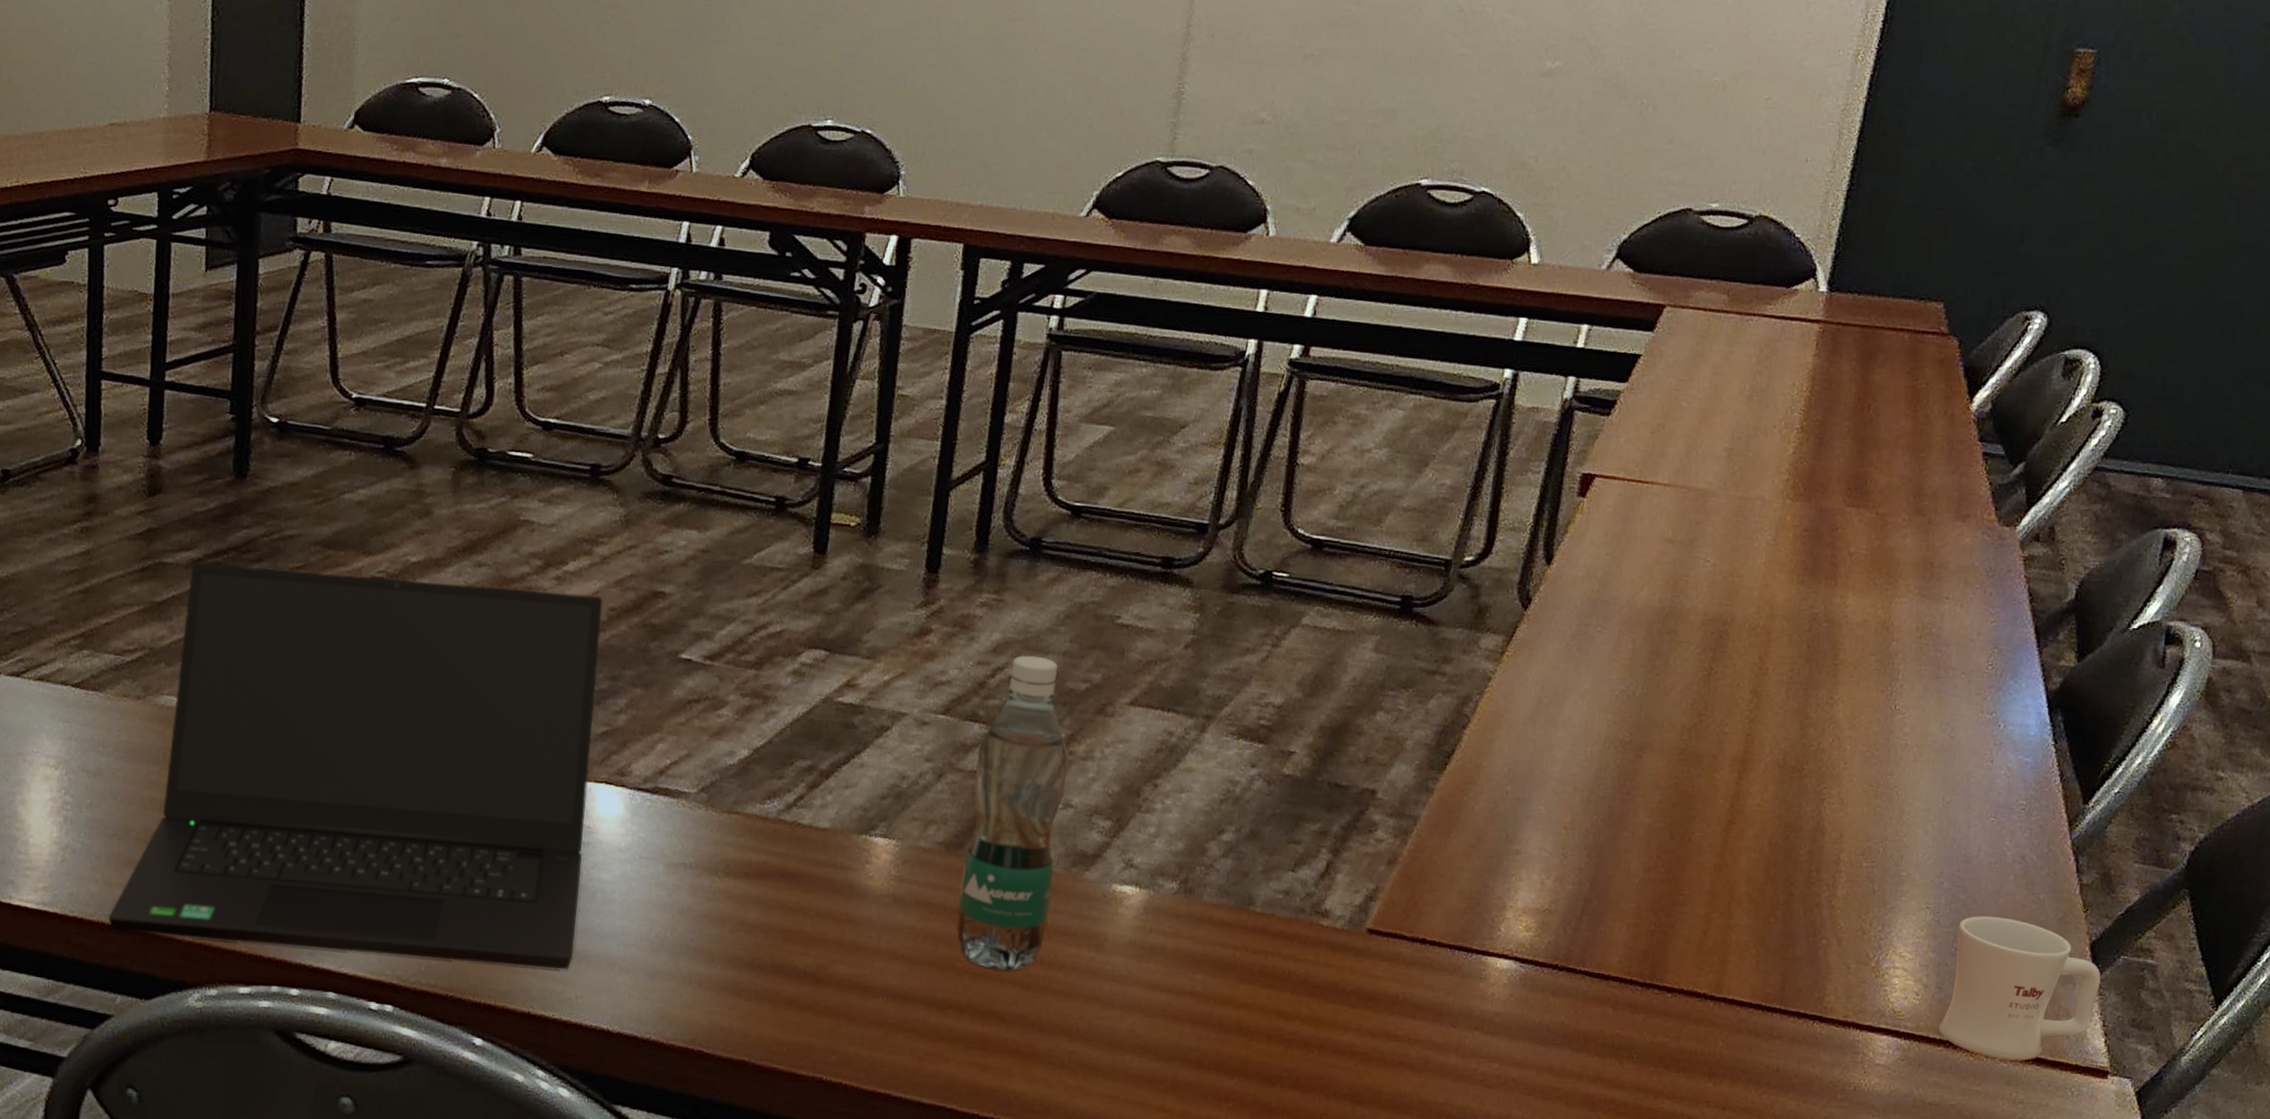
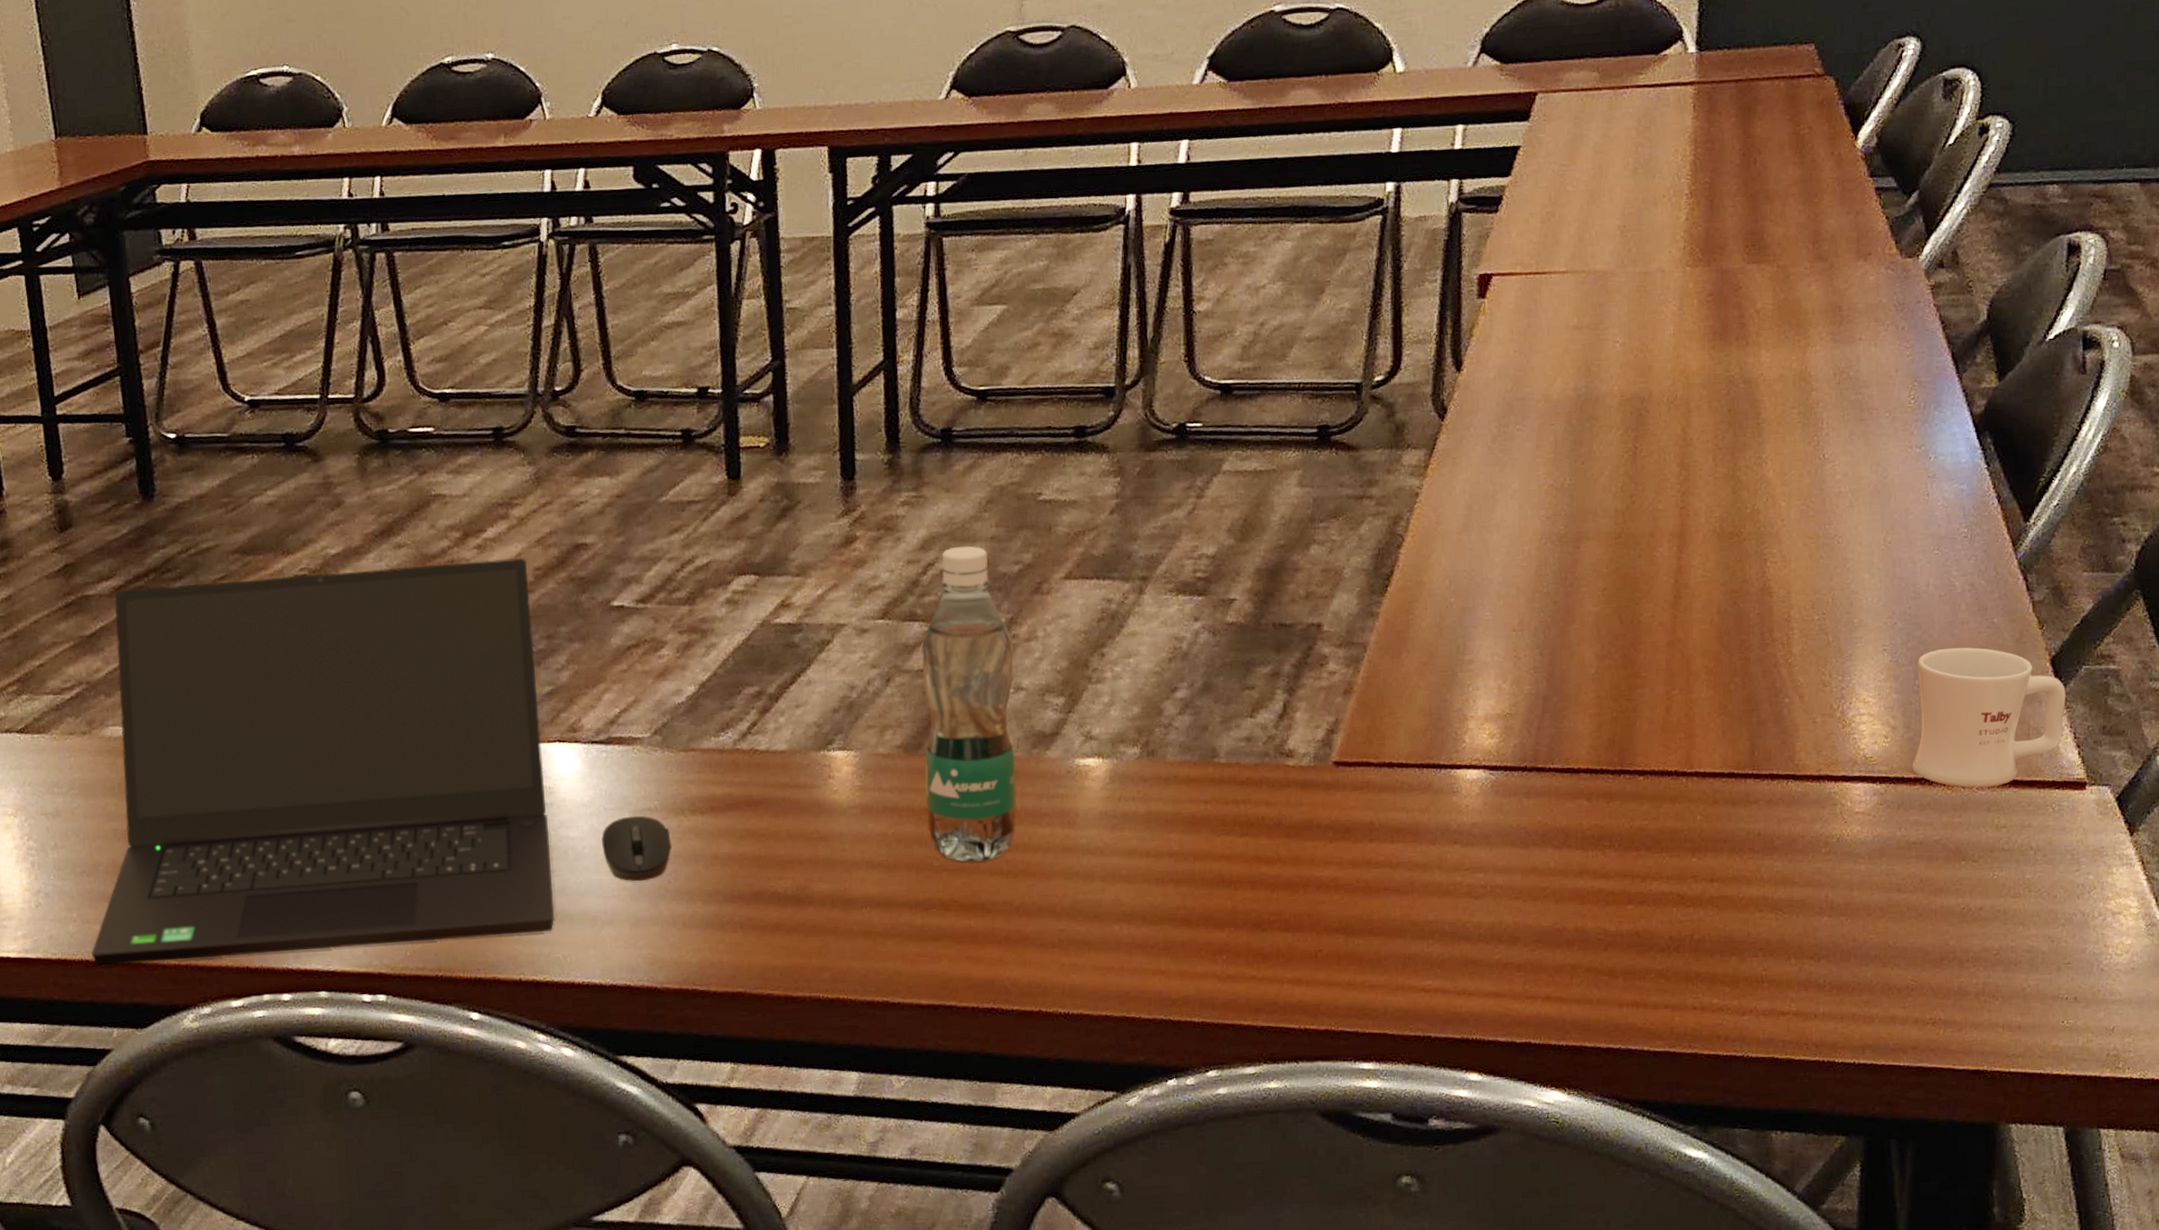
computer mouse: none [631,868,701,935] -> present [601,815,672,881]

